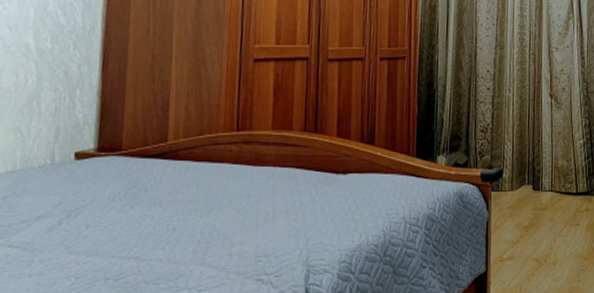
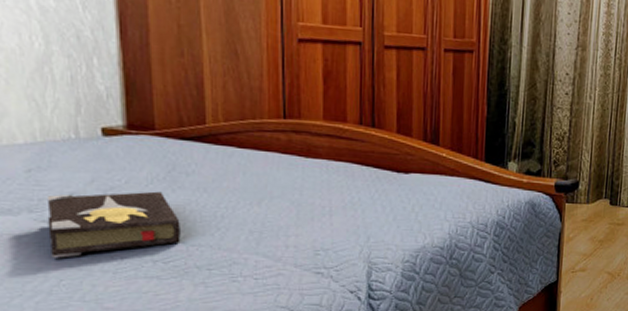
hardback book: none [11,209,135,283] -> present [46,191,181,258]

